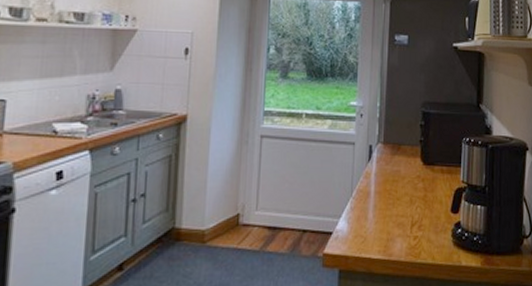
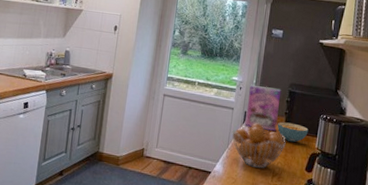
fruit basket: none [356,159,424,218] -> present [232,123,286,168]
cereal box: none [370,109,413,167] -> present [244,84,282,131]
cereal bowl: none [411,153,450,178] -> present [277,122,308,143]

